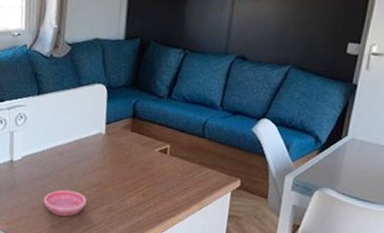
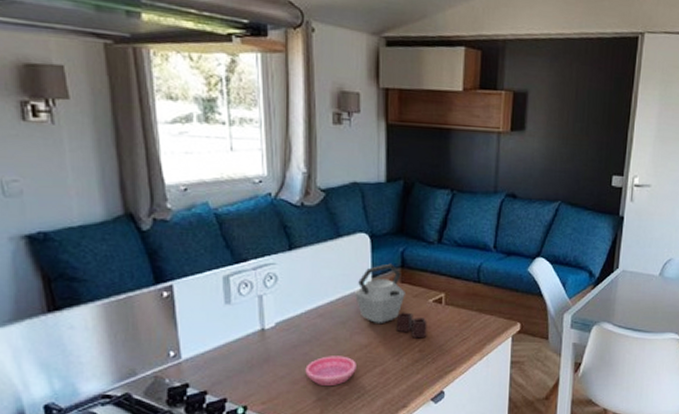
kettle: none [90,113,152,184] -> present [355,263,427,339]

